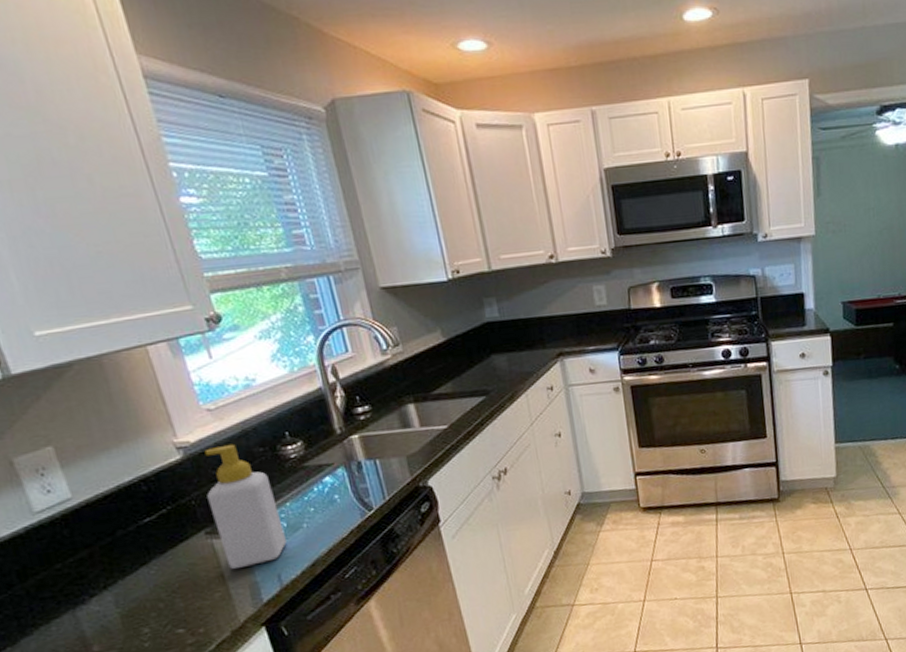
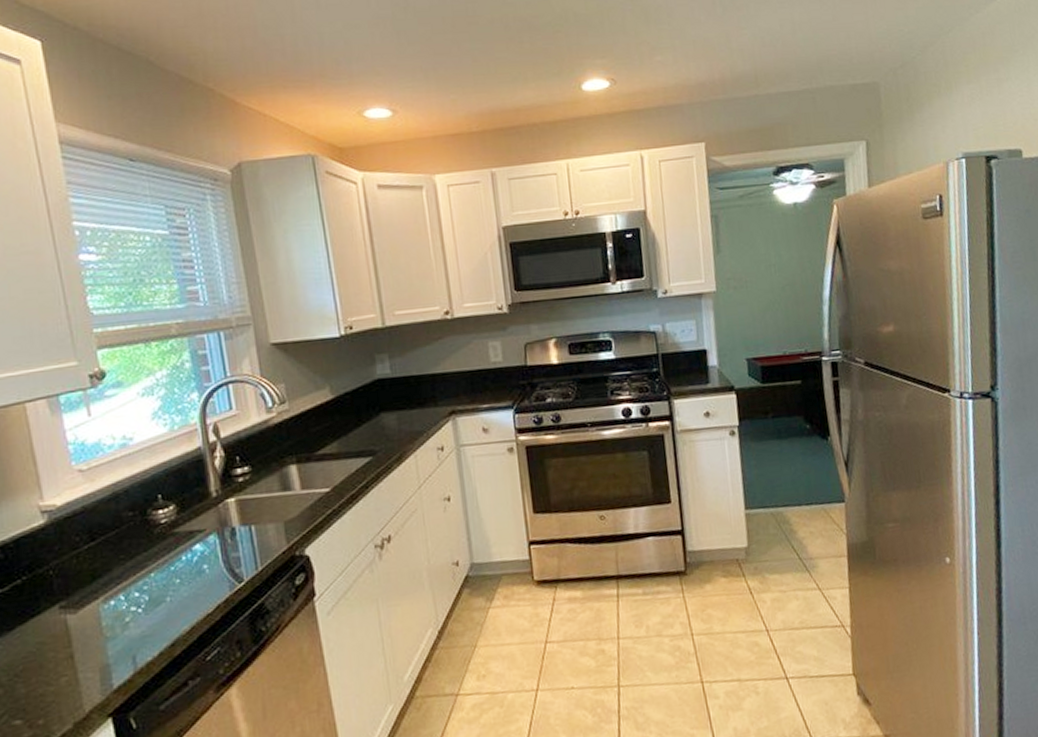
soap bottle: present [204,444,287,570] -> none [66,507,146,650]

